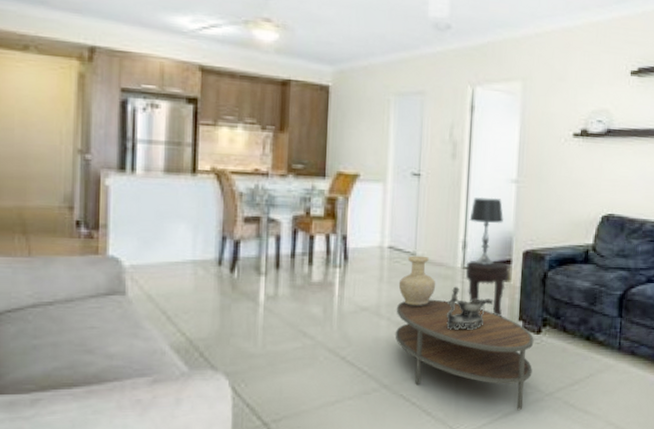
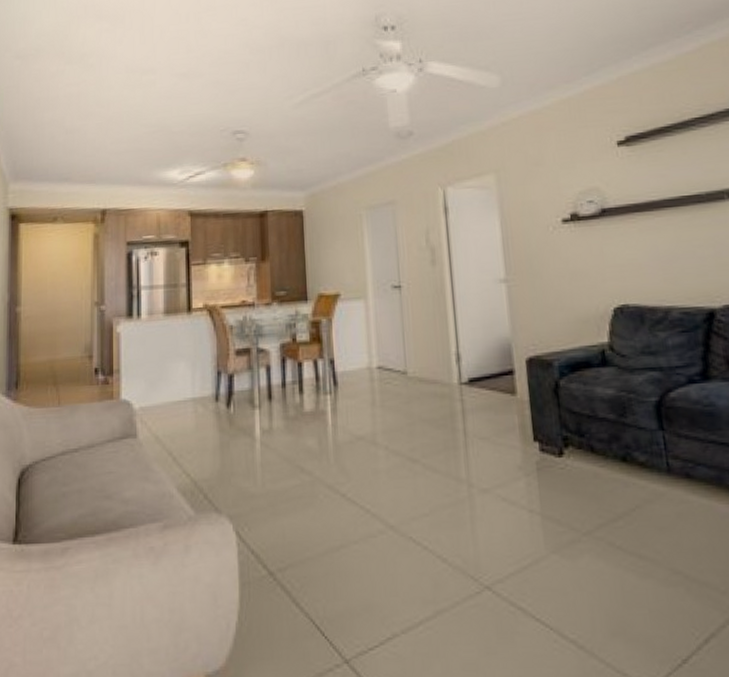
coffee table: present [395,299,534,410] -> none [393,422,561,554]
vase: present [398,255,436,306] -> none [392,374,433,432]
decorative bowl: present [446,286,494,331] -> none [448,405,501,457]
side table: present [465,260,509,317] -> none [462,372,514,438]
table lamp: present [469,197,503,266] -> none [459,301,498,380]

